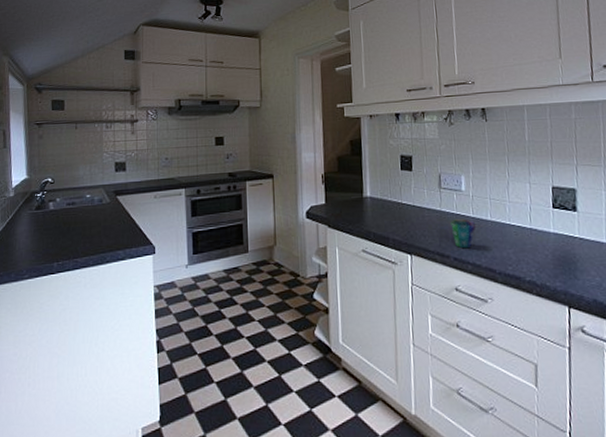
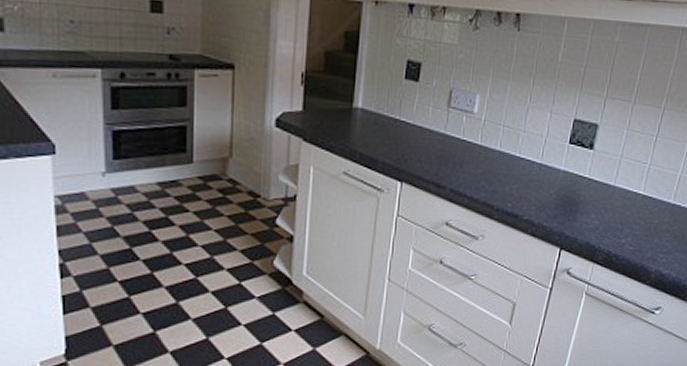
cup: present [450,219,476,249] -> none [453,146,482,180]

